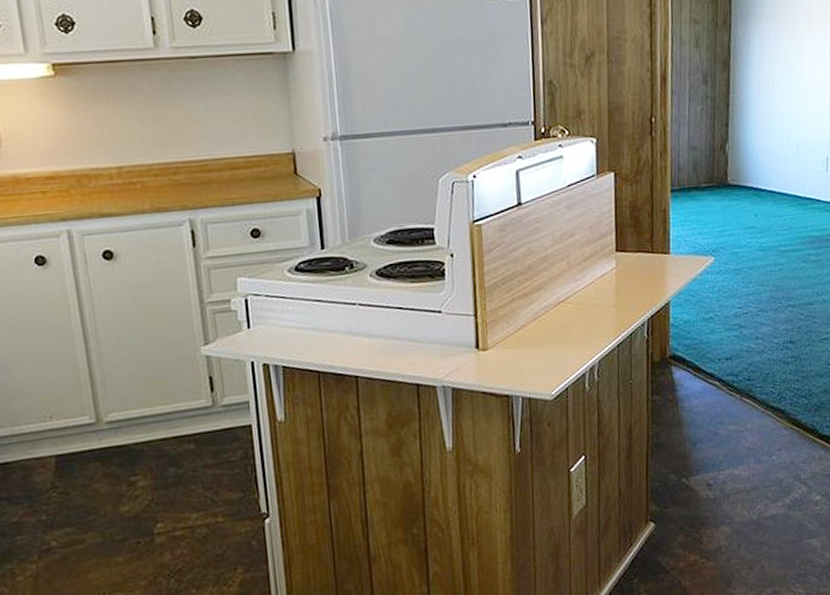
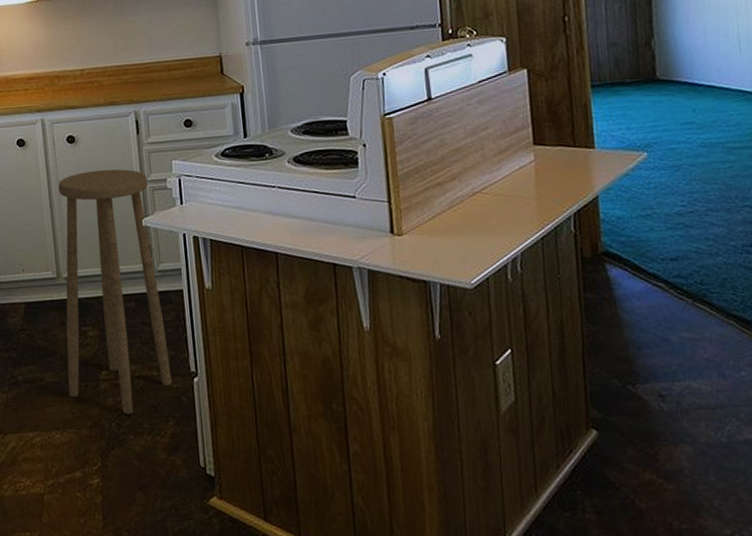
stool: none [93,289,240,568] -> present [58,169,172,415]

